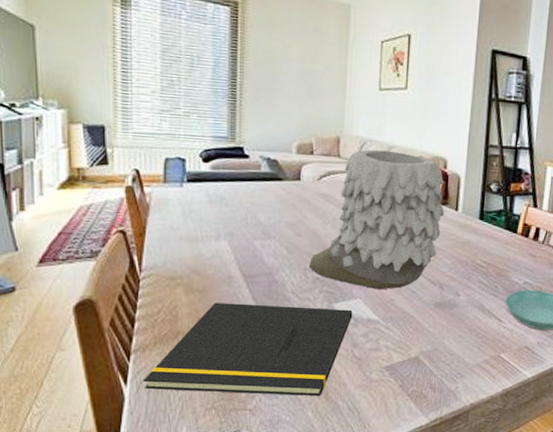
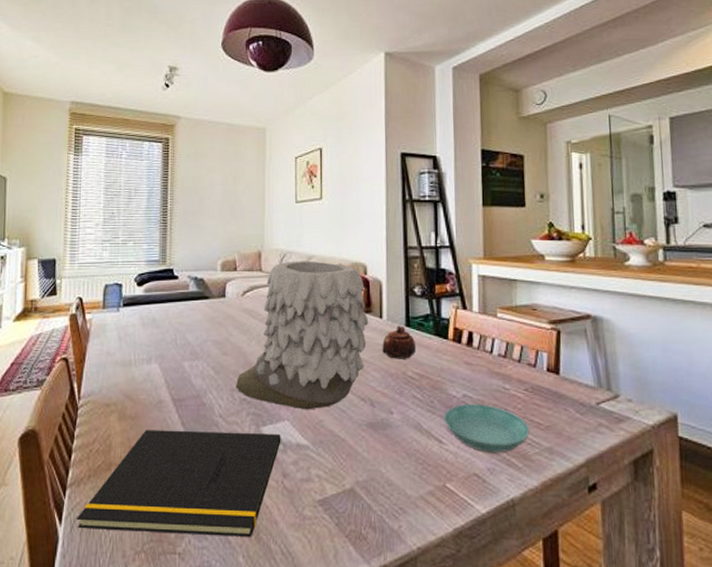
teapot: none [455,218,487,249] -> present [382,325,416,359]

